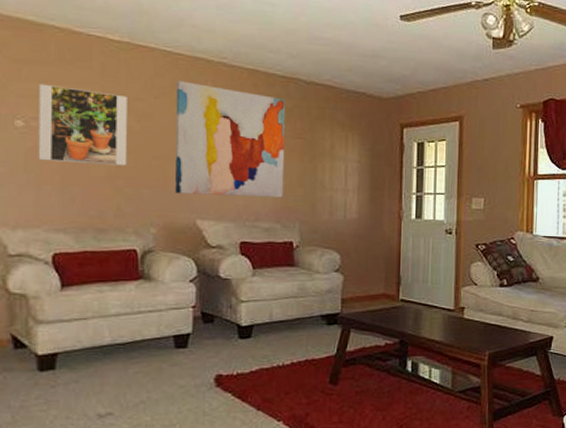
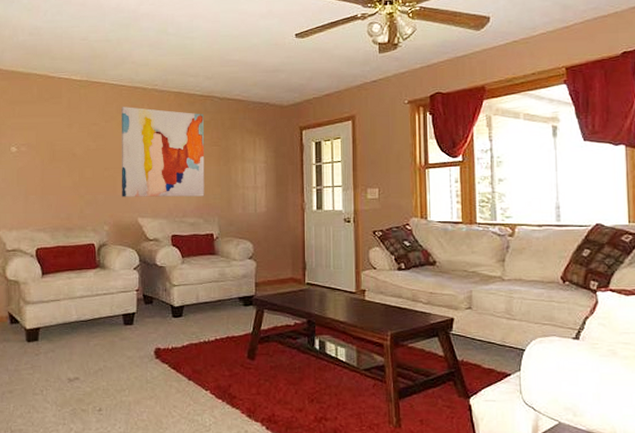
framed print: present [38,83,128,166] -> none [26,118,87,177]

